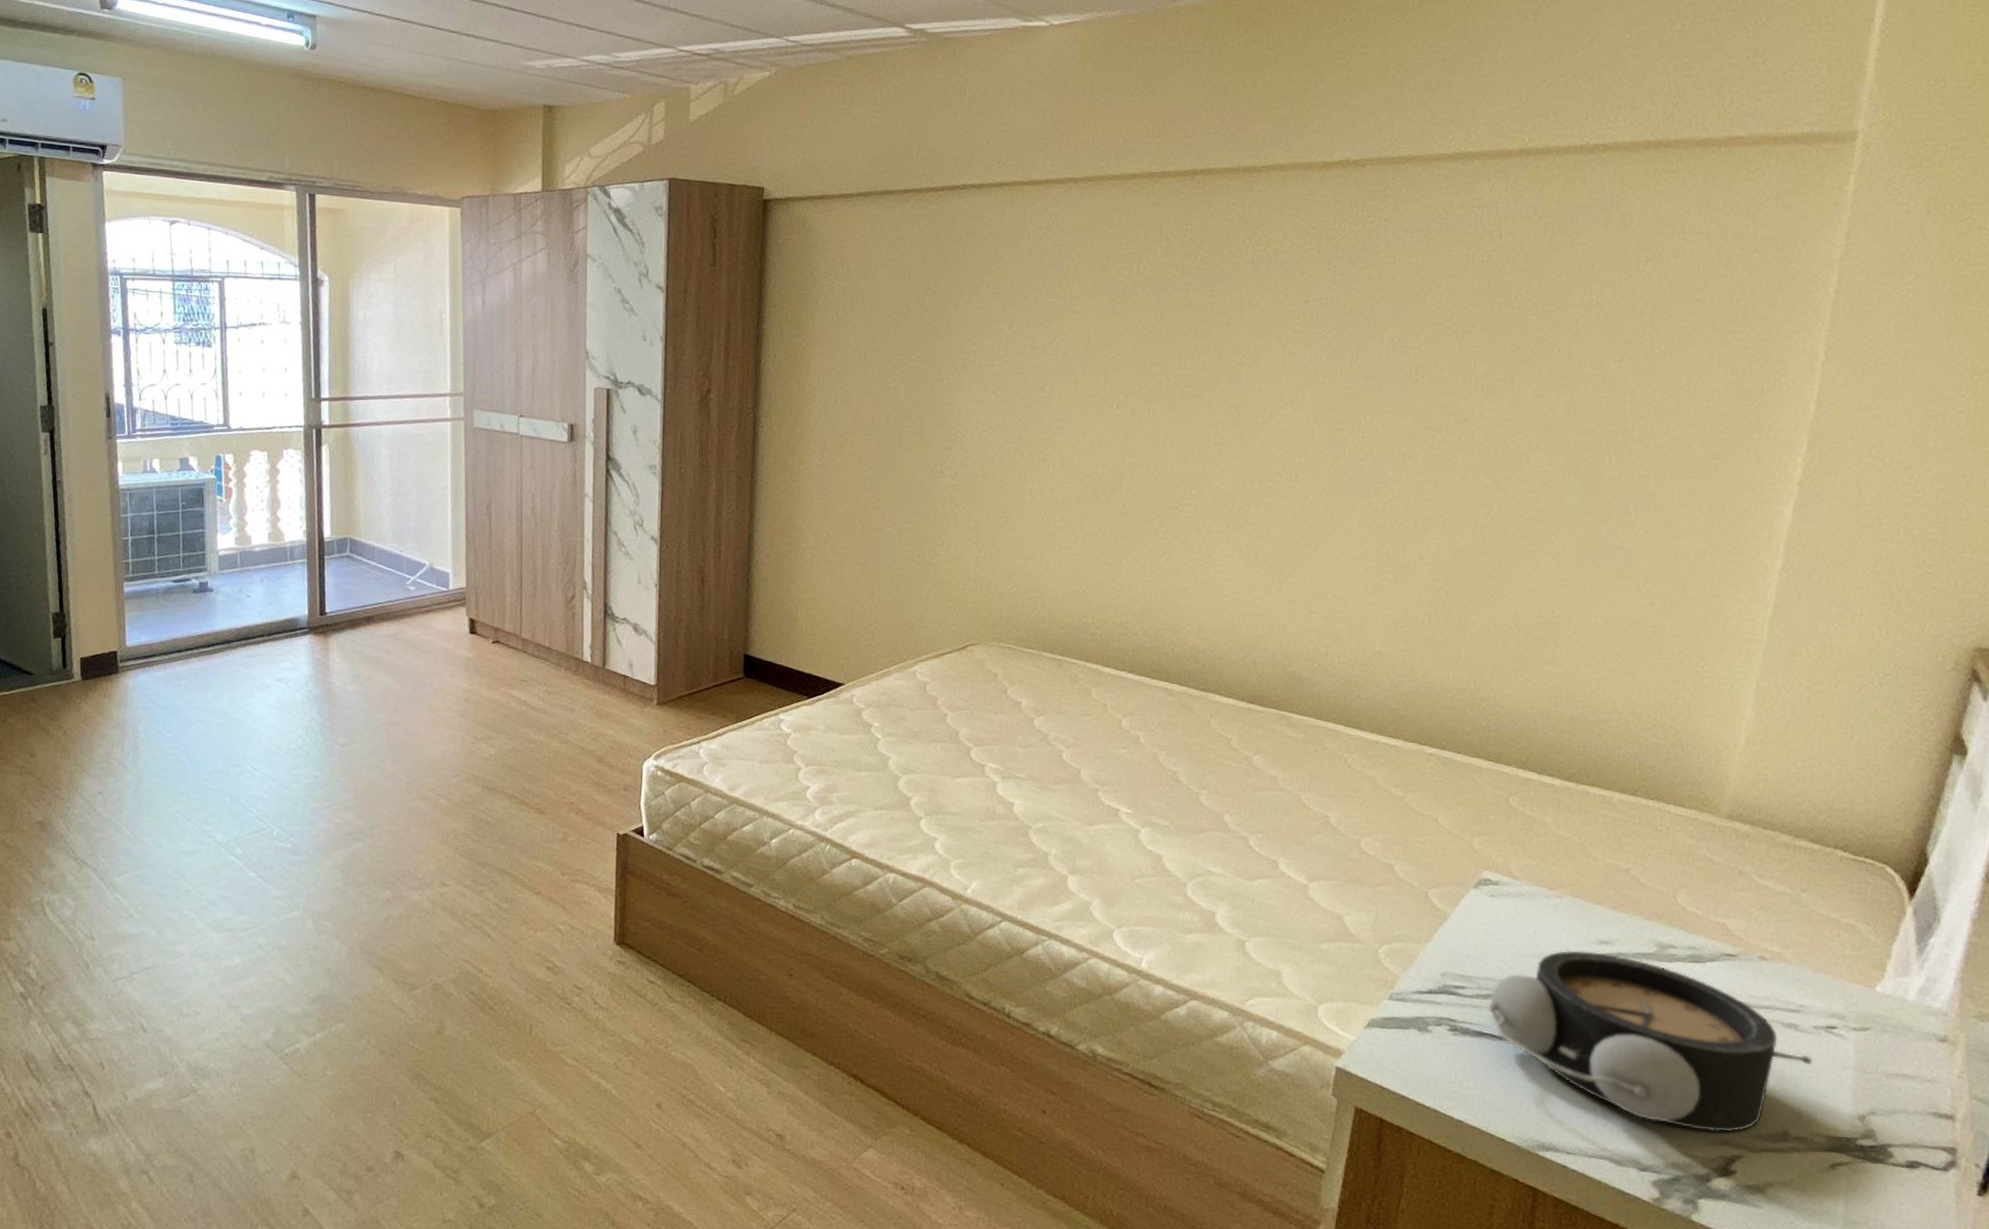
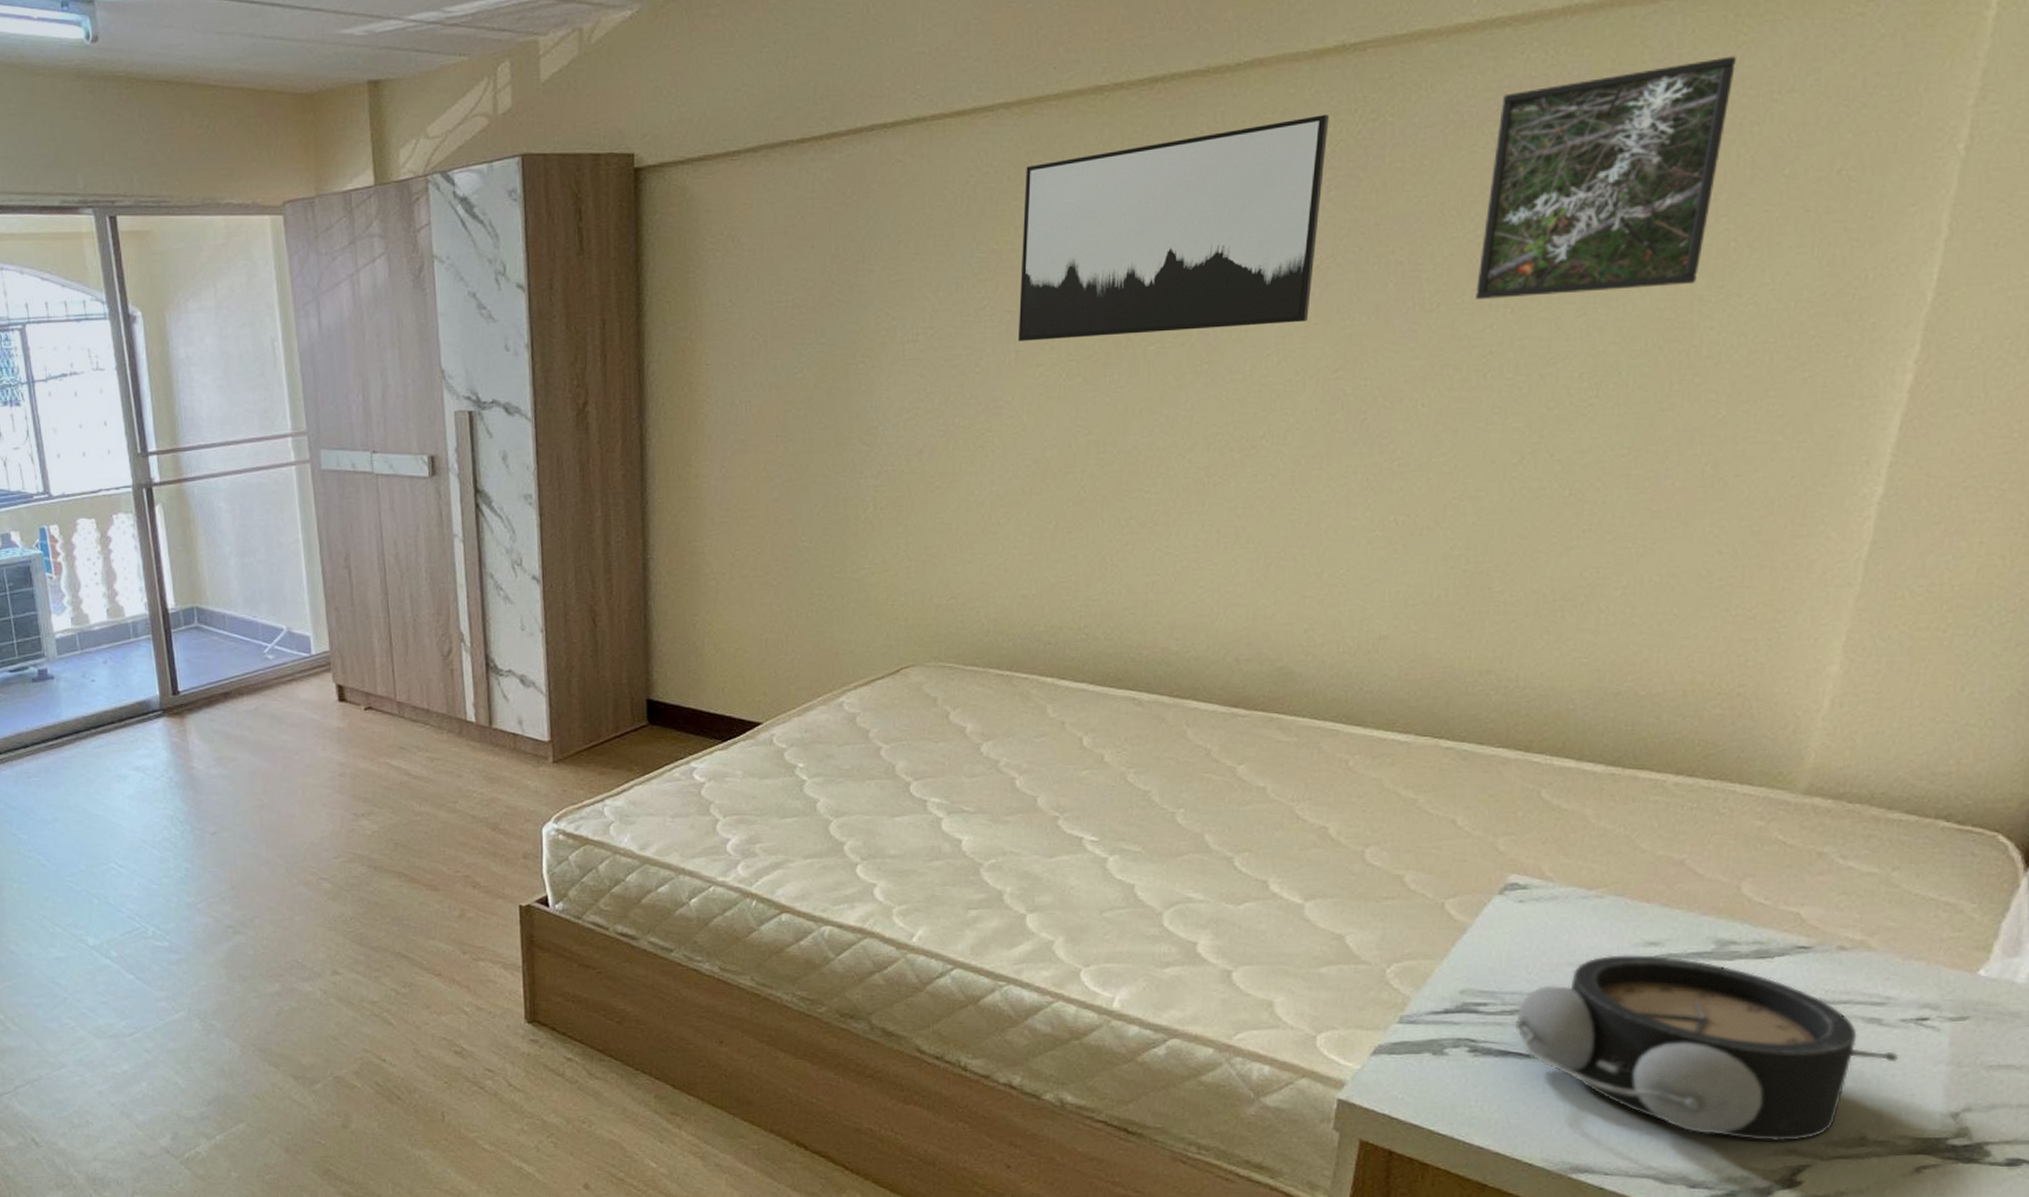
wall art: none [1078,214,1336,380] -> present [1018,115,1330,342]
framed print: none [1452,201,1656,380] -> present [1475,56,1736,299]

